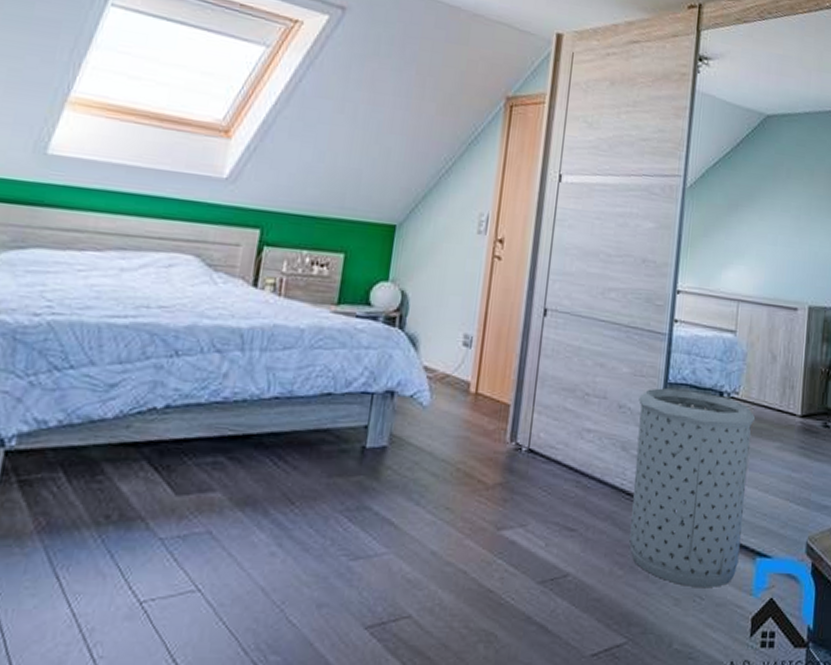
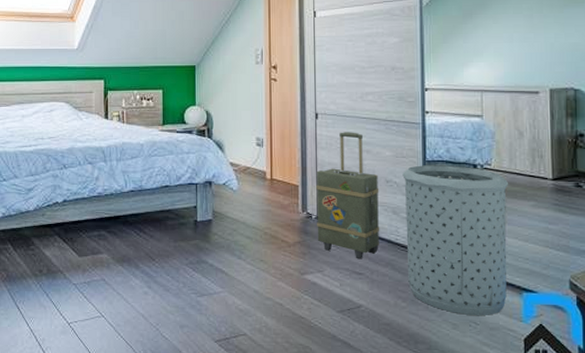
suitcase: none [524,336,610,510] -> present [316,132,380,259]

